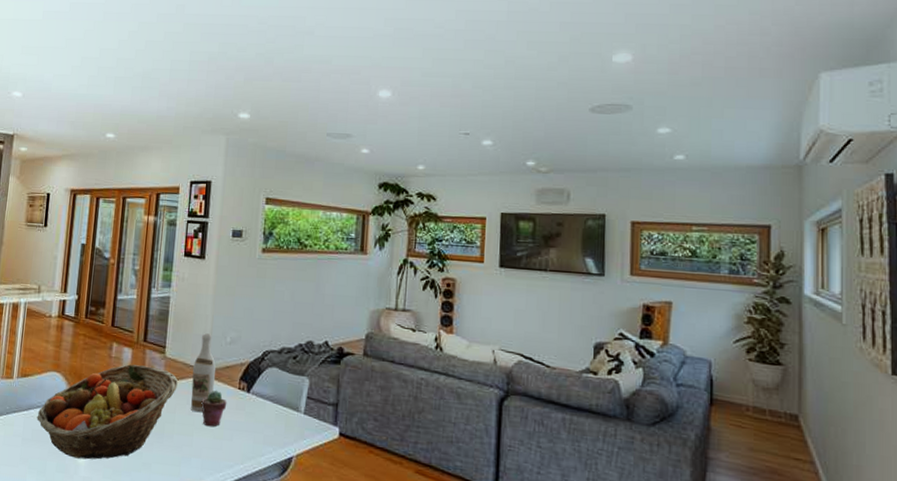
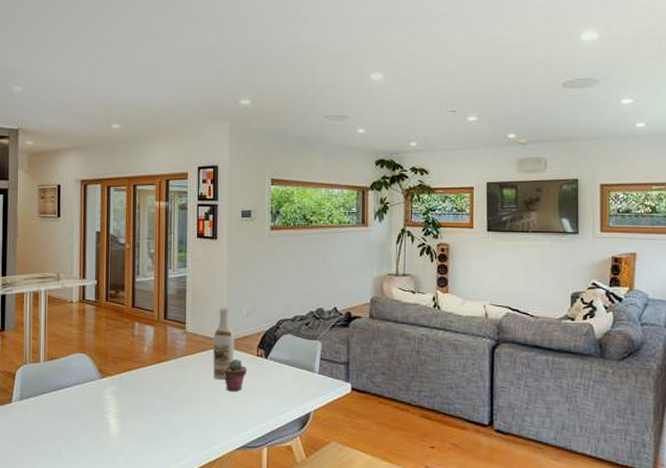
fruit basket: present [37,364,178,460] -> none [67,341,199,431]

